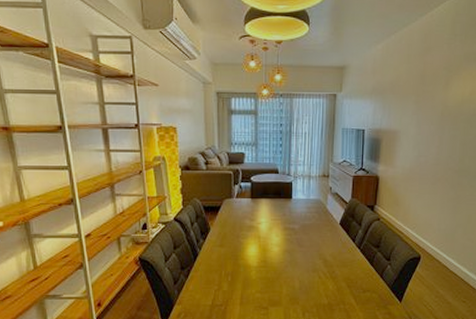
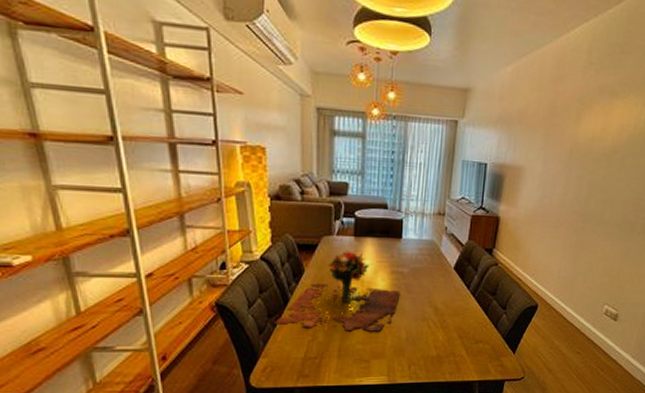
flower arrangement: none [187,211,293,282] -> present [275,250,400,332]

